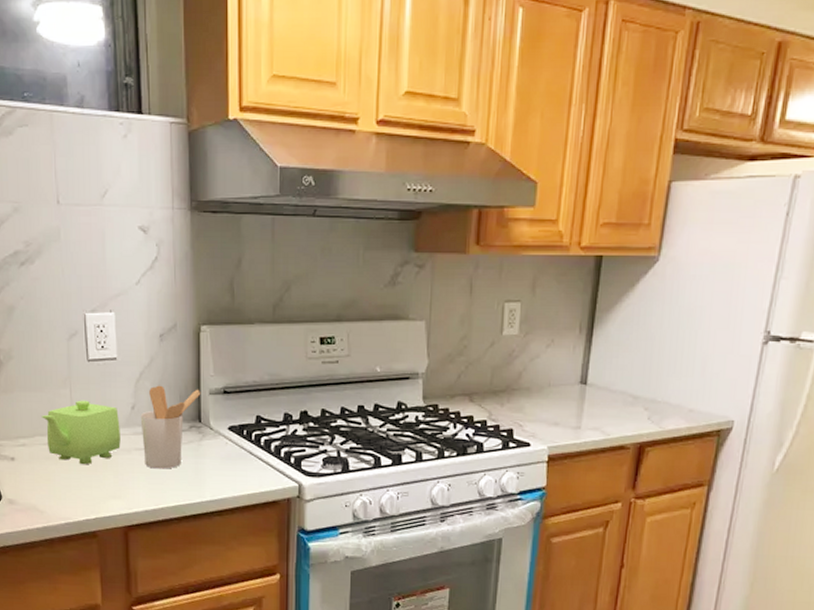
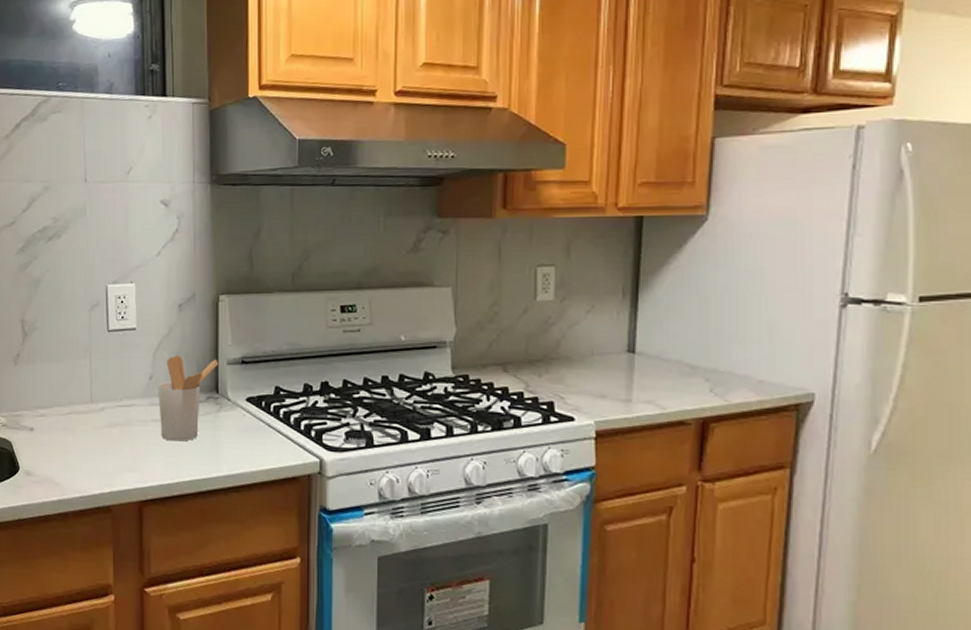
teapot: present [42,400,121,465] -> none [62,370,138,436]

